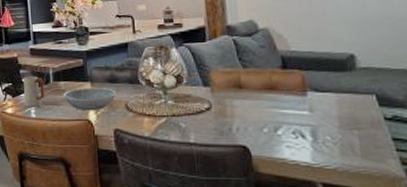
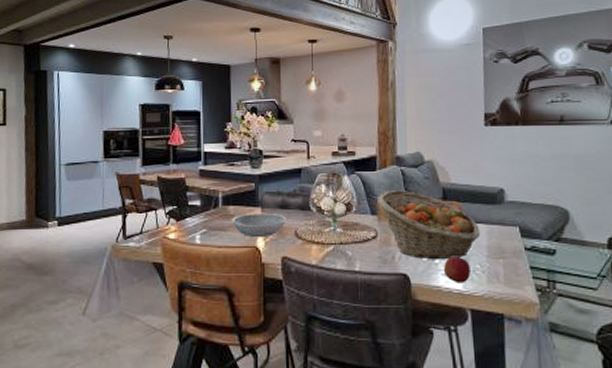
mug: present [23,76,44,107] -> none [188,199,211,233]
fruit basket: none [209,60,329,131] -> present [378,190,481,260]
apple: none [288,127,320,156] -> present [444,256,471,283]

